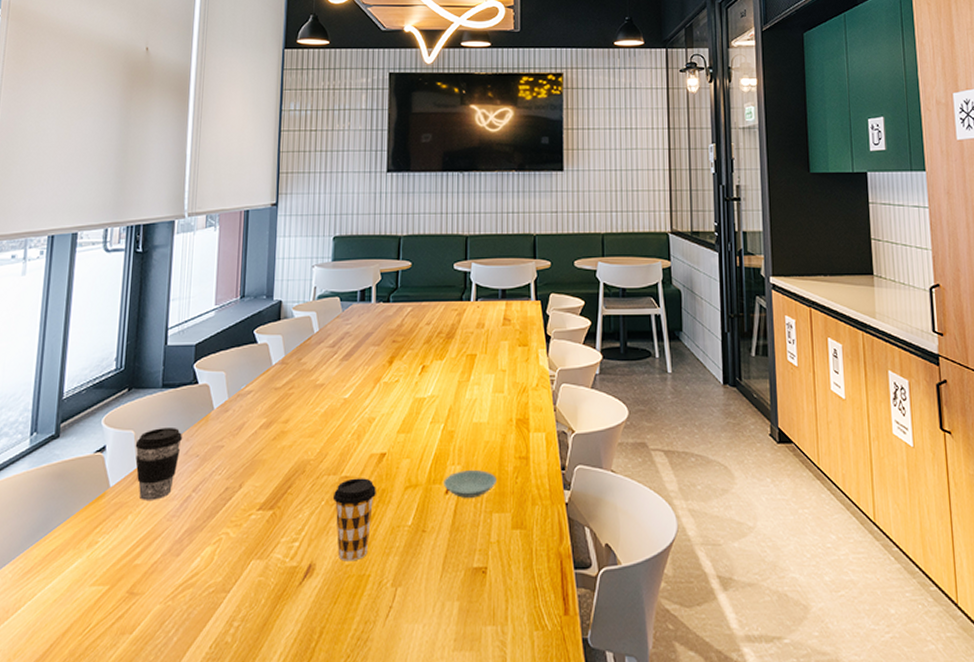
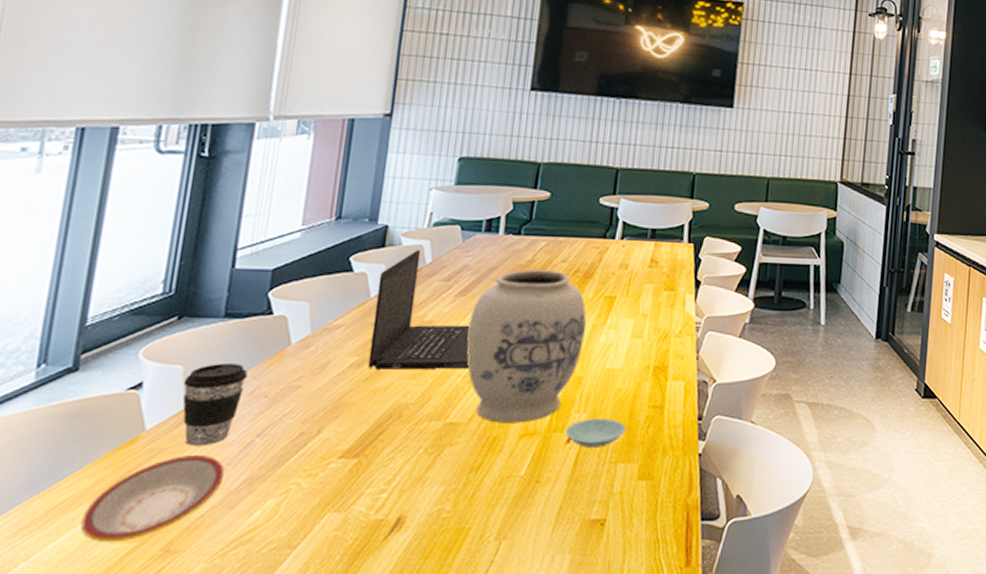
plate: none [68,509,170,585] -> present [80,455,224,543]
laptop: none [274,321,357,429] -> present [367,250,470,370]
coffee cup: present [332,478,376,561] -> none [433,425,486,514]
vase: none [353,332,452,476] -> present [466,269,587,423]

